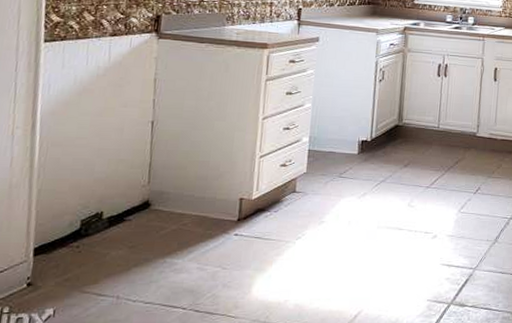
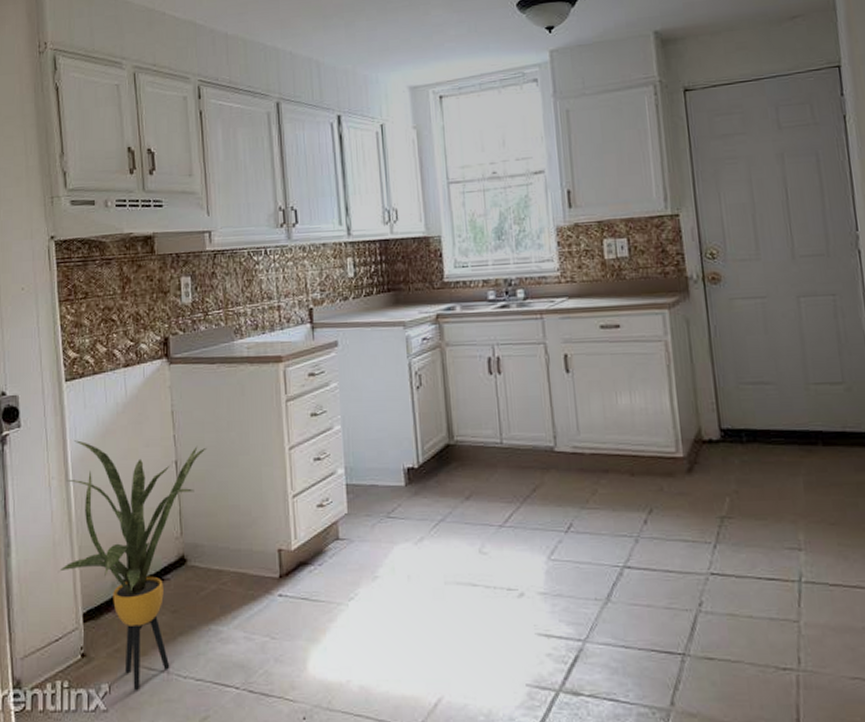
house plant: none [12,95,184,313] -> present [59,440,206,690]

